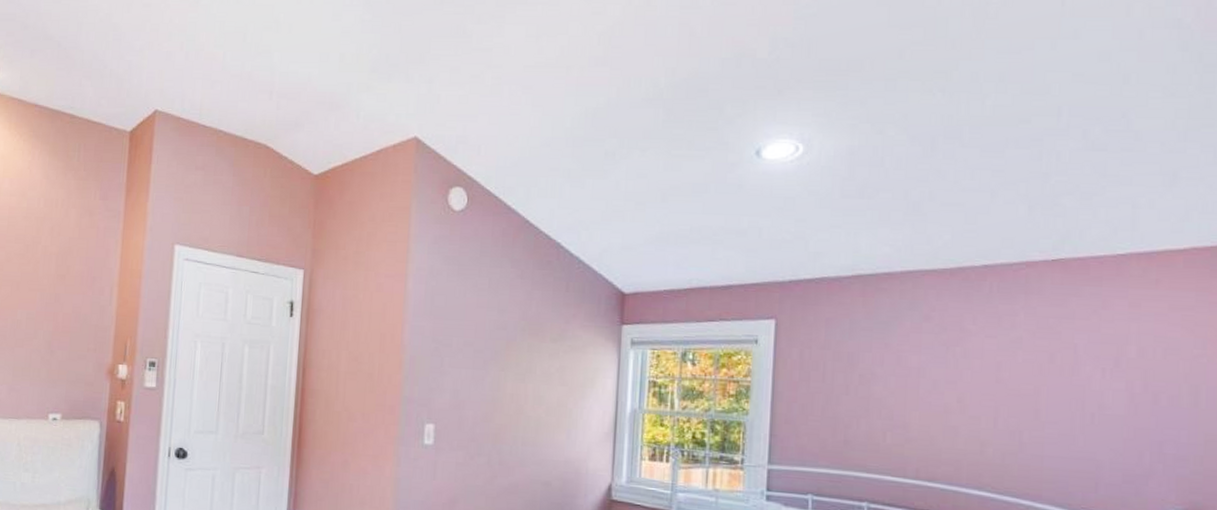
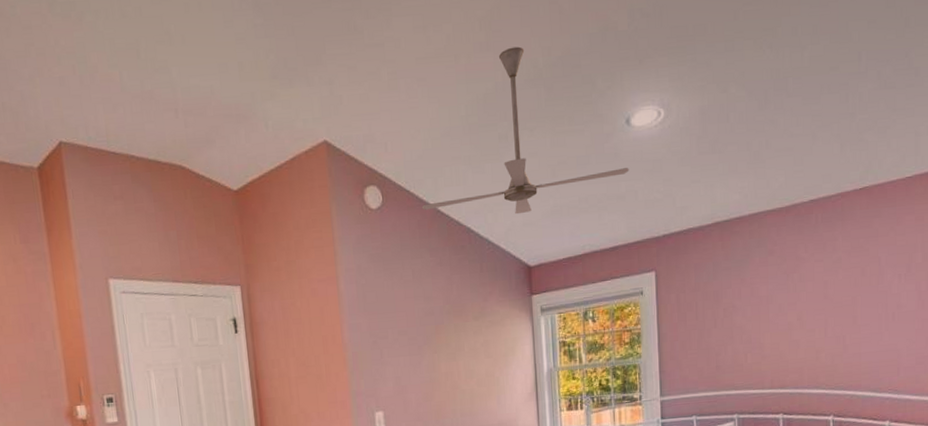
ceiling fan: none [509,64,754,236] -> present [421,46,629,215]

